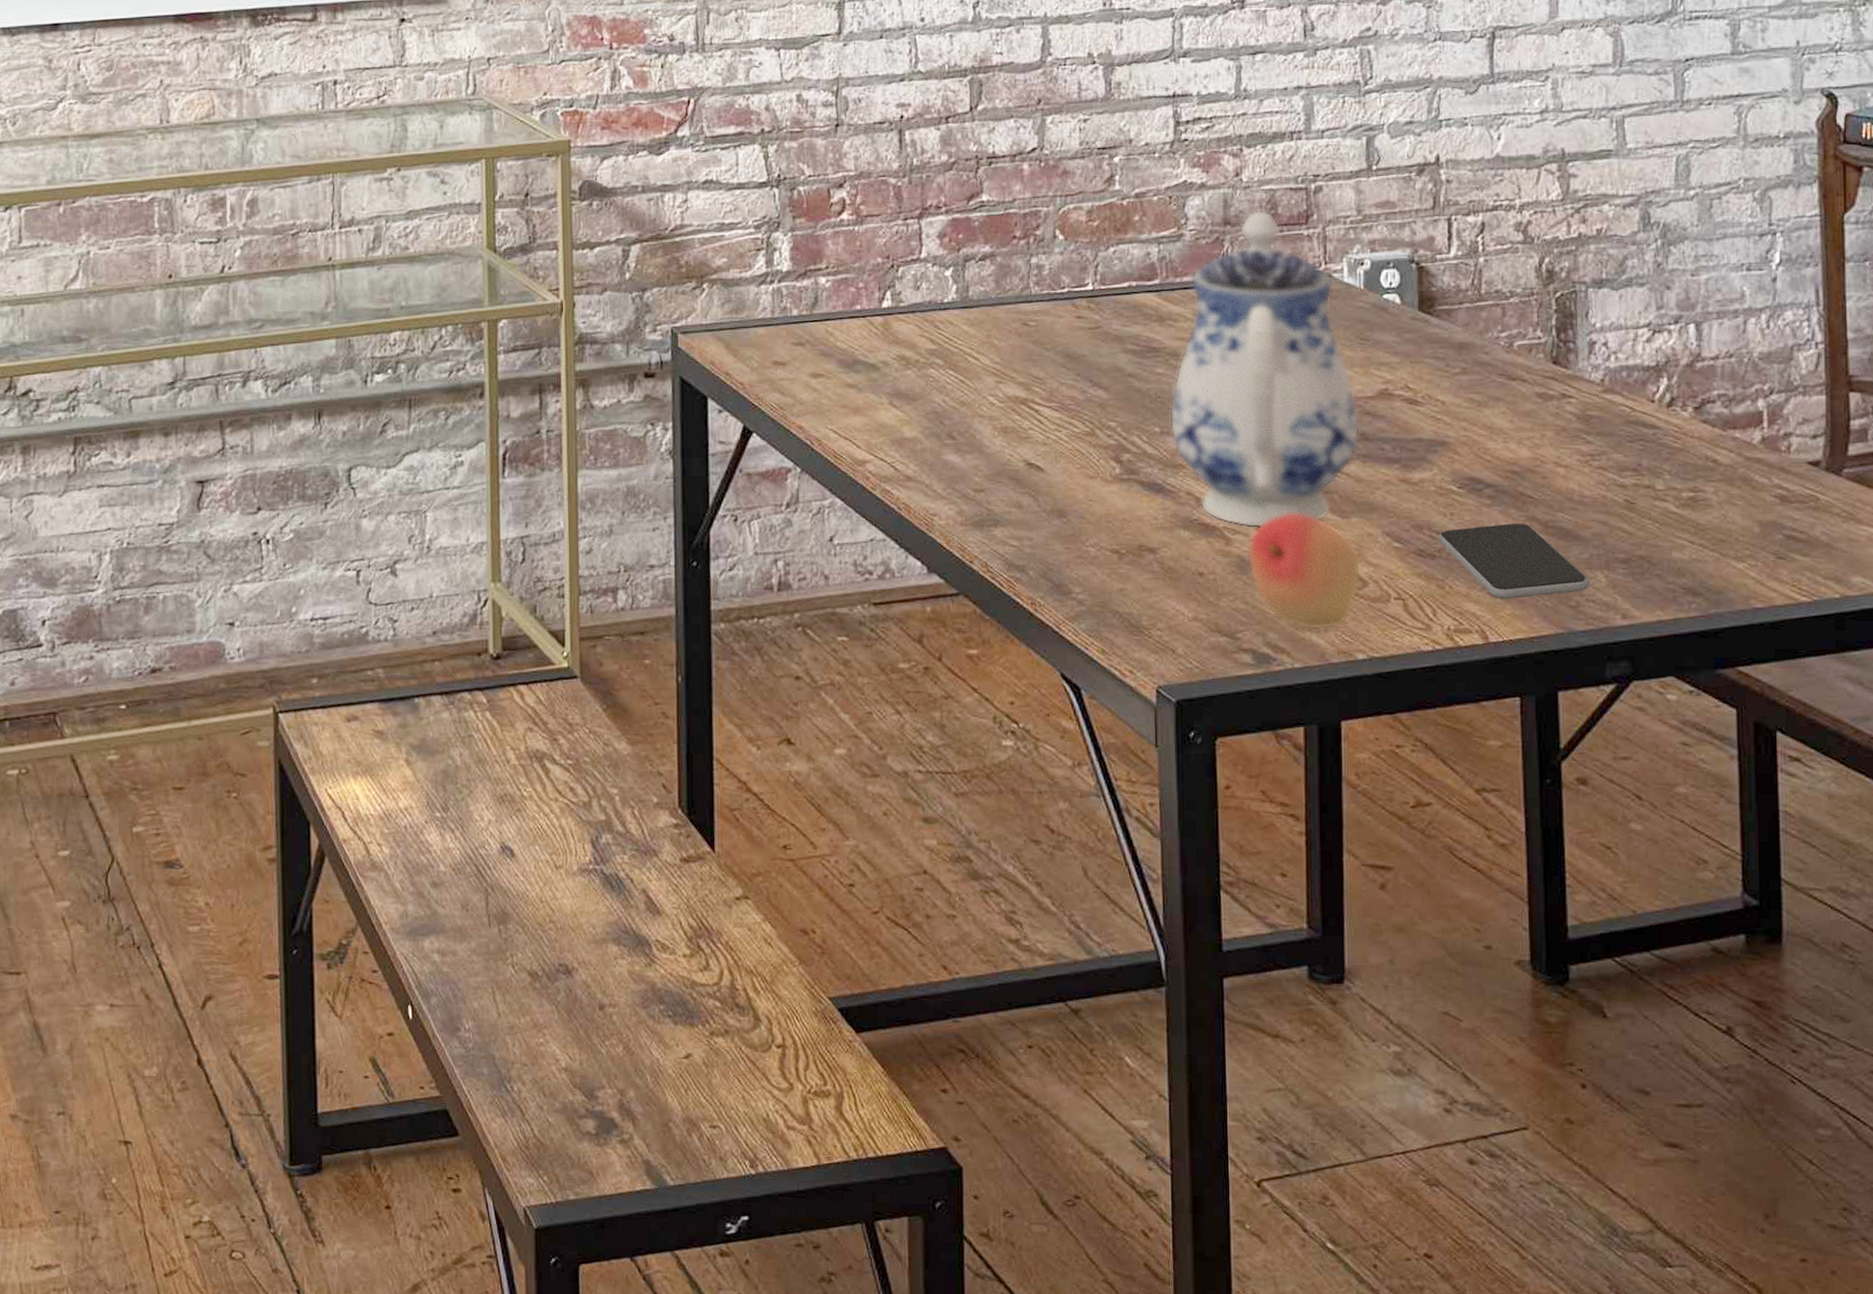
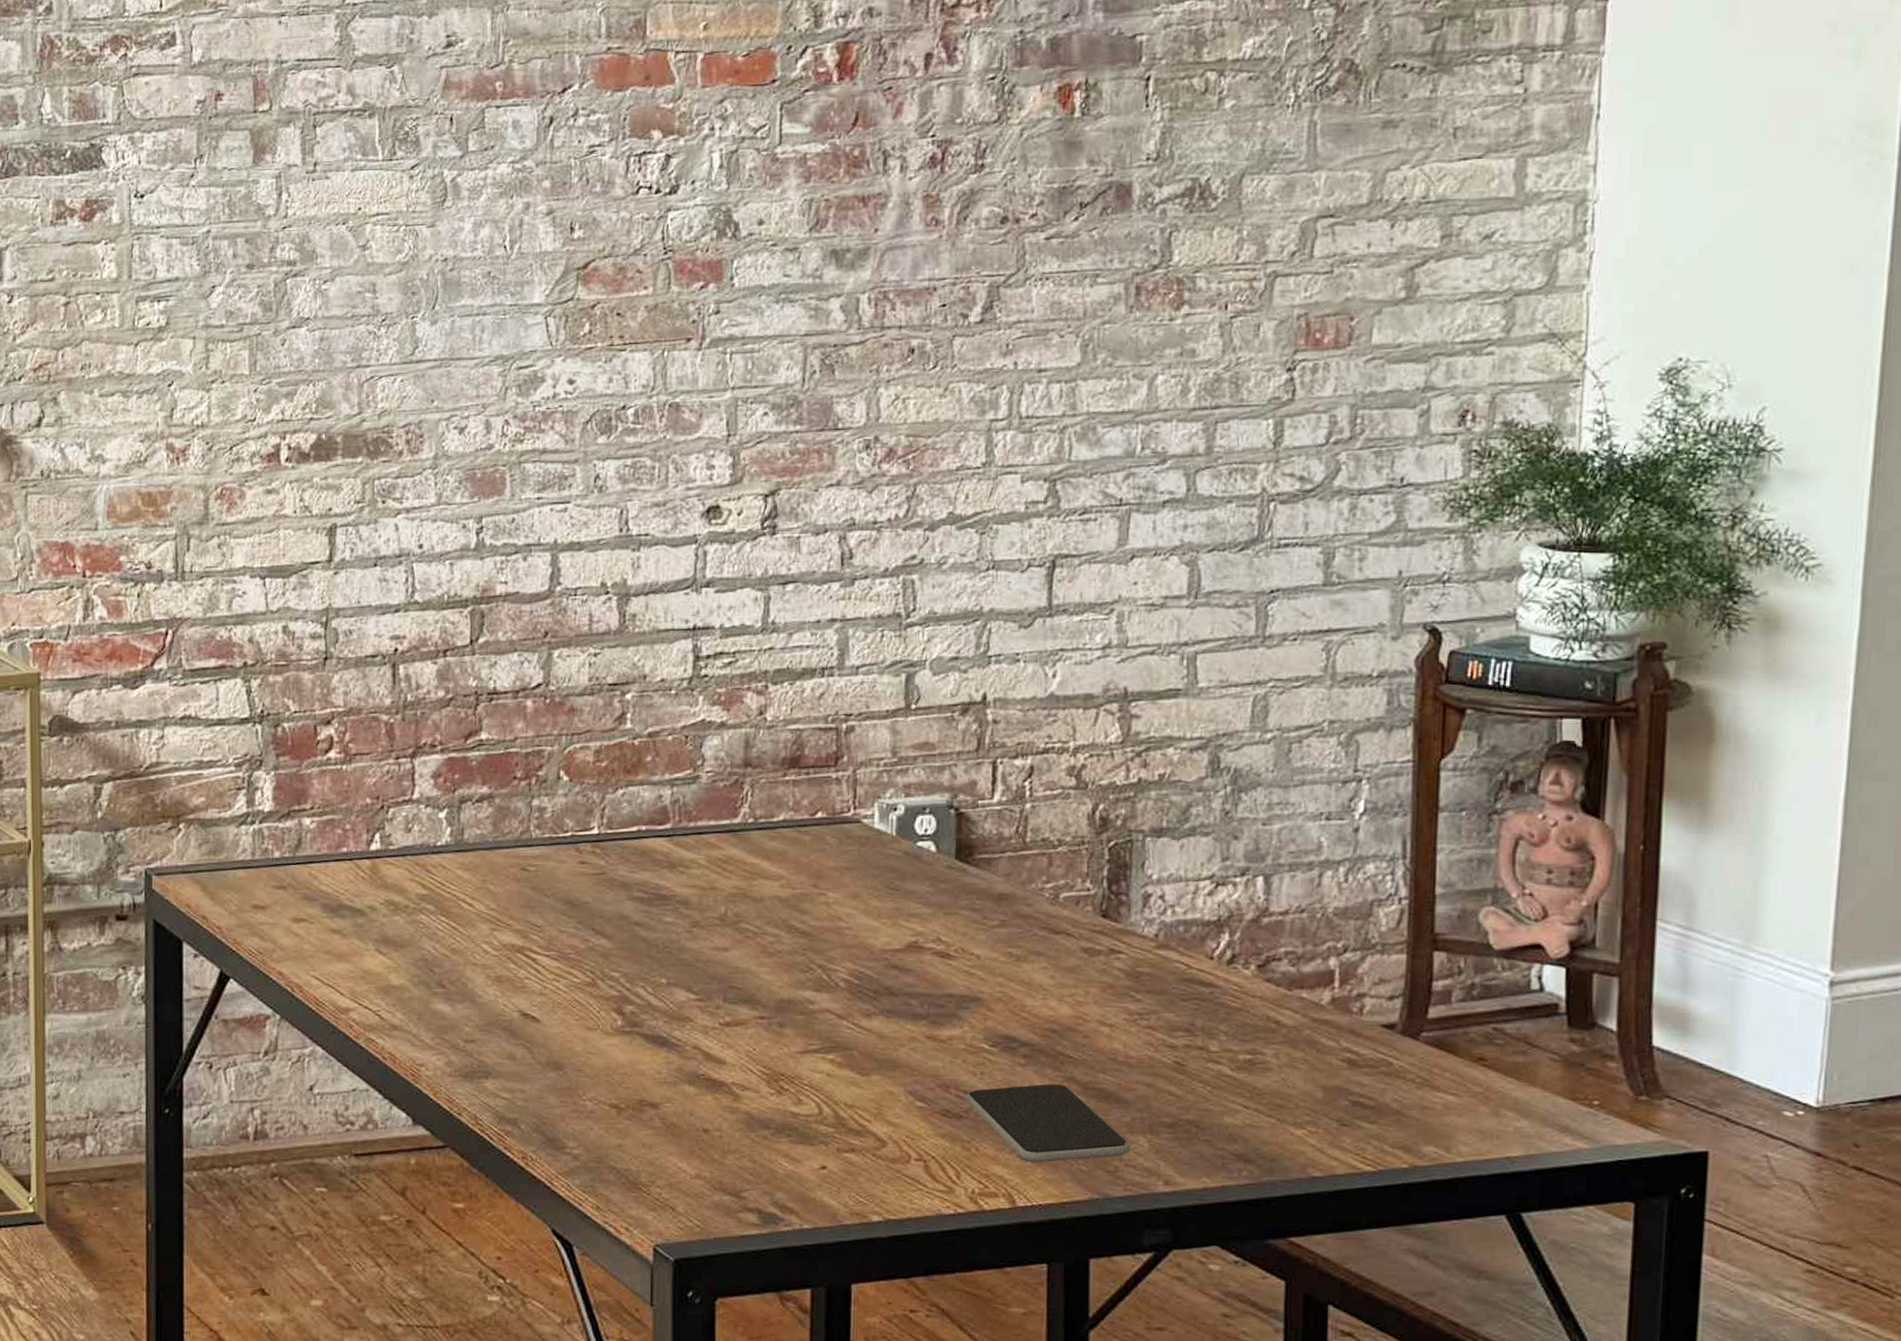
teapot: present [1170,210,1360,528] -> none [678,751,885,1084]
fruit: present [1248,513,1361,630] -> none [757,1069,880,1191]

